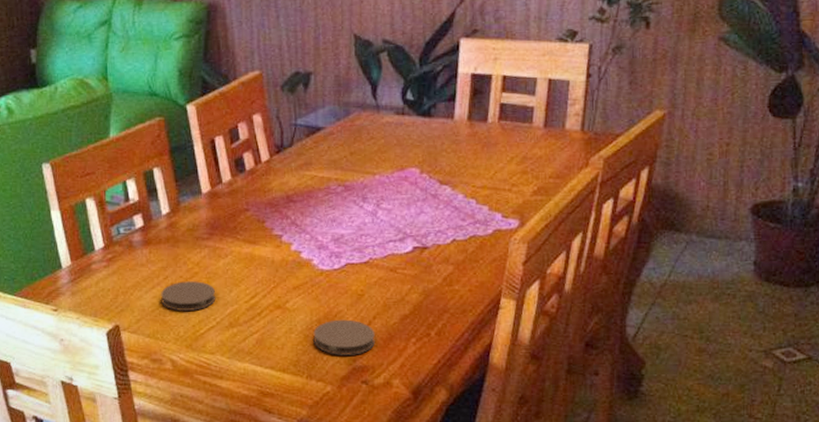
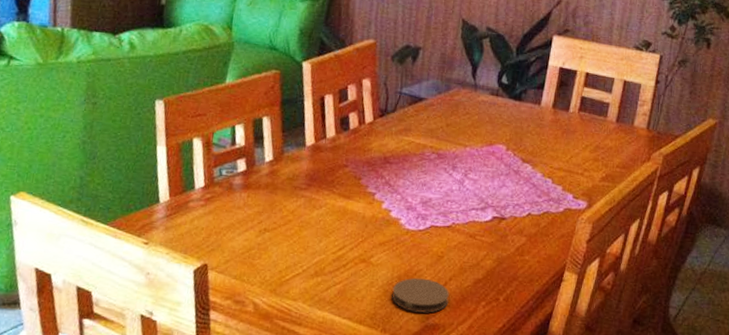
coaster: present [161,281,216,311] -> none [252,227,306,257]

